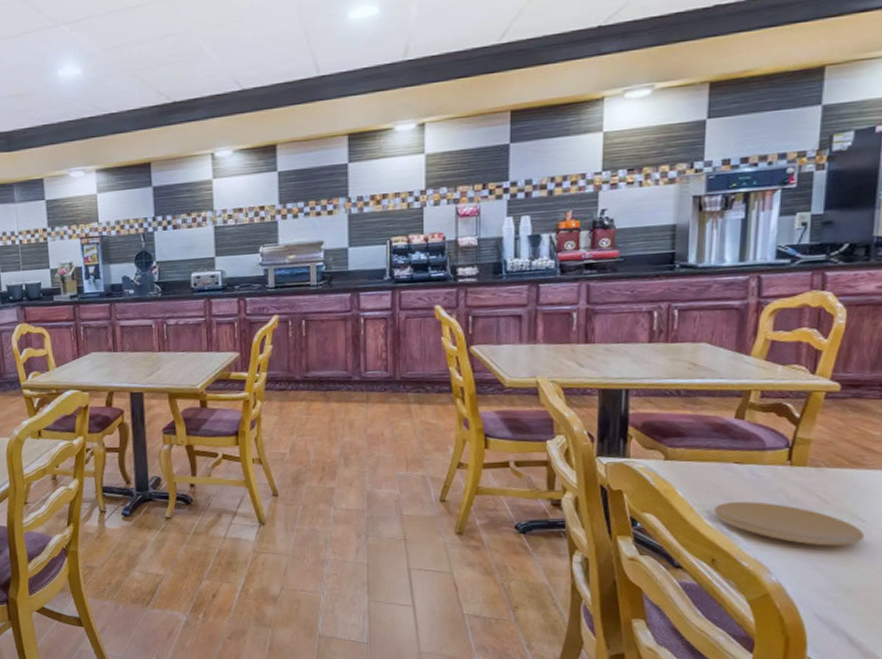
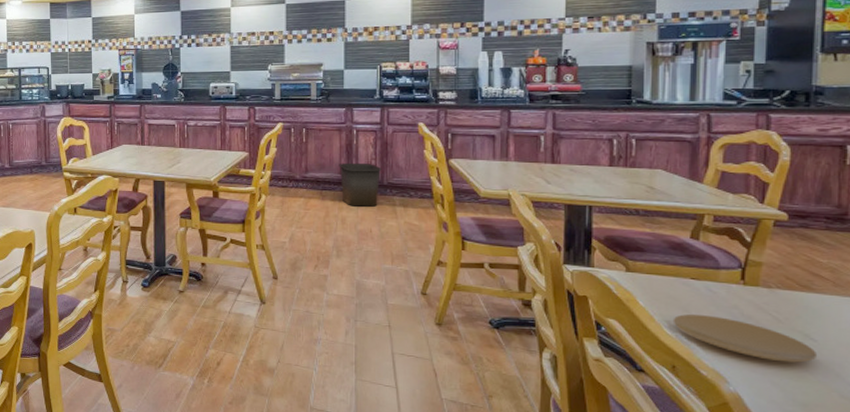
waste bin: none [344,356,394,408] -> present [339,162,382,207]

